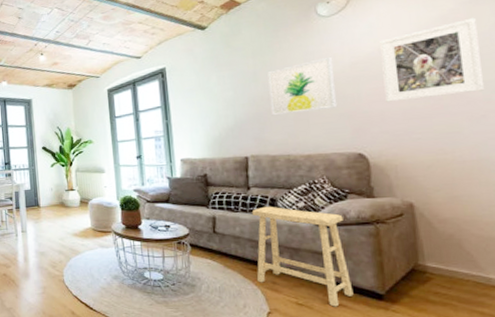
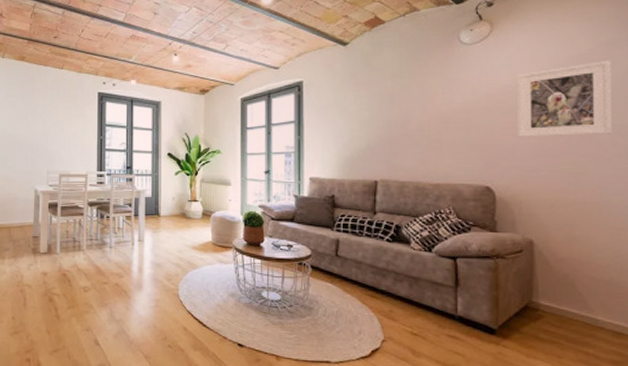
stool: present [251,206,354,307] -> none [374,232,467,339]
wall art: present [267,56,338,116] -> none [405,85,470,141]

